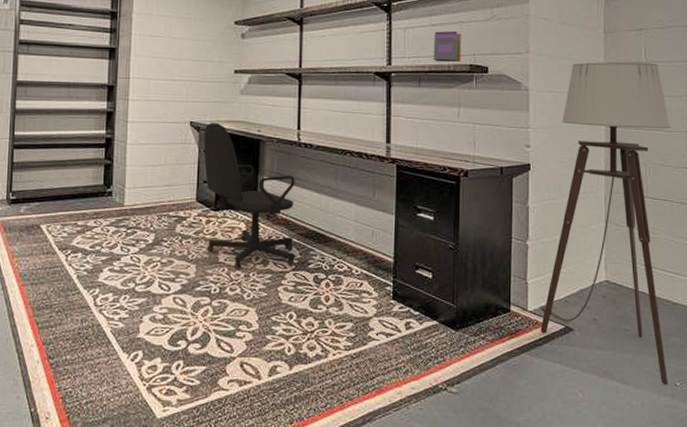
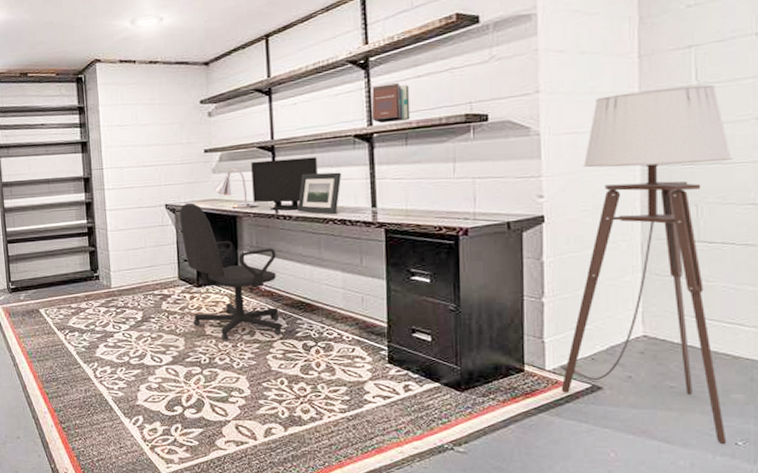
table lamp: none [240,92,282,133] -> present [214,168,259,208]
computer monitor: none [278,87,340,139] -> present [251,157,317,211]
picture frame: none [319,104,362,146] -> present [297,172,342,214]
books: none [391,28,425,65] -> present [371,83,411,124]
books: present [433,31,461,63] -> none [420,80,454,116]

